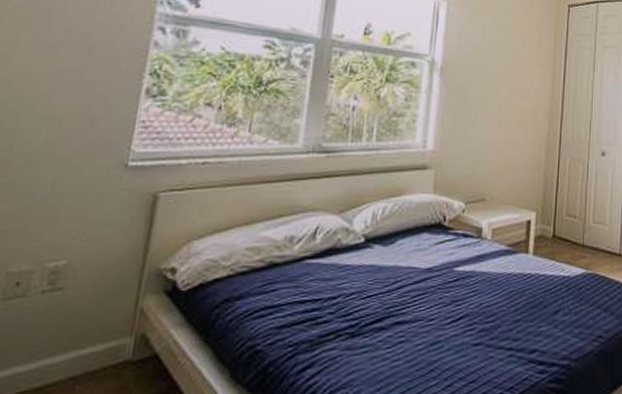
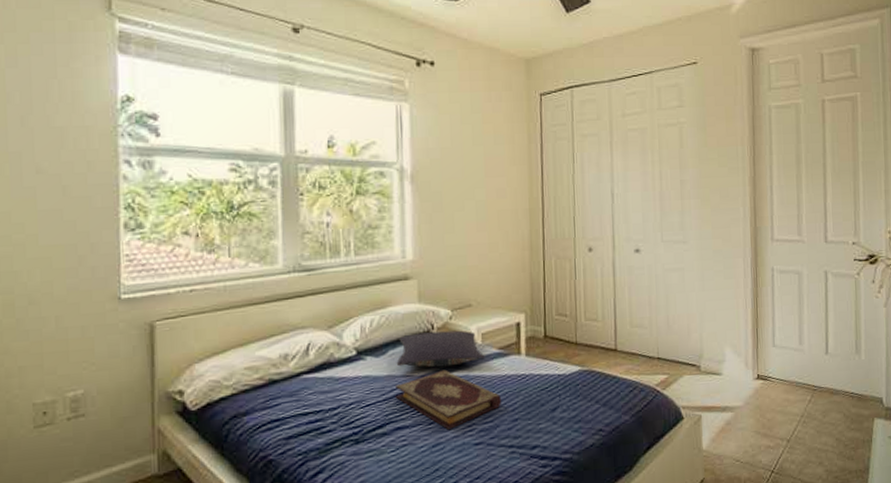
book: none [398,264,506,327] -> present [394,369,502,430]
pillow: none [404,224,494,261] -> present [396,330,485,368]

